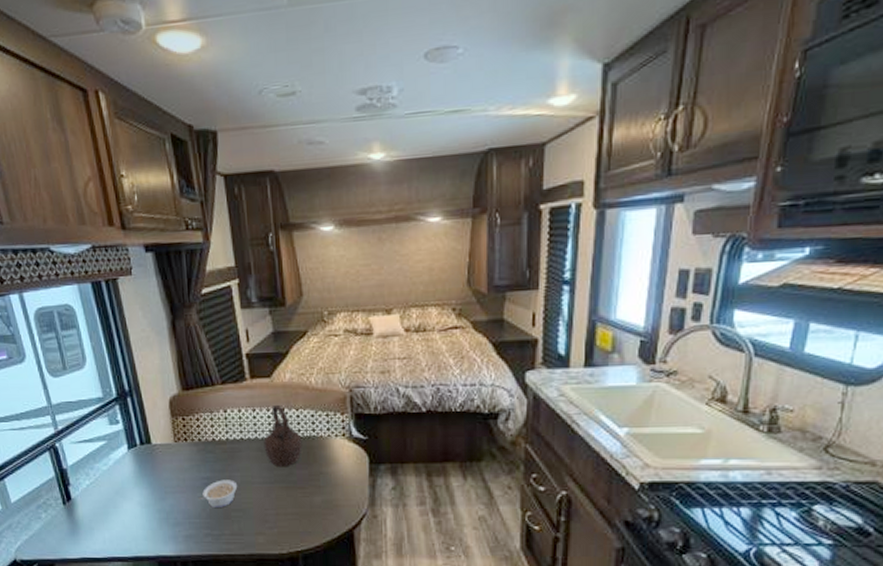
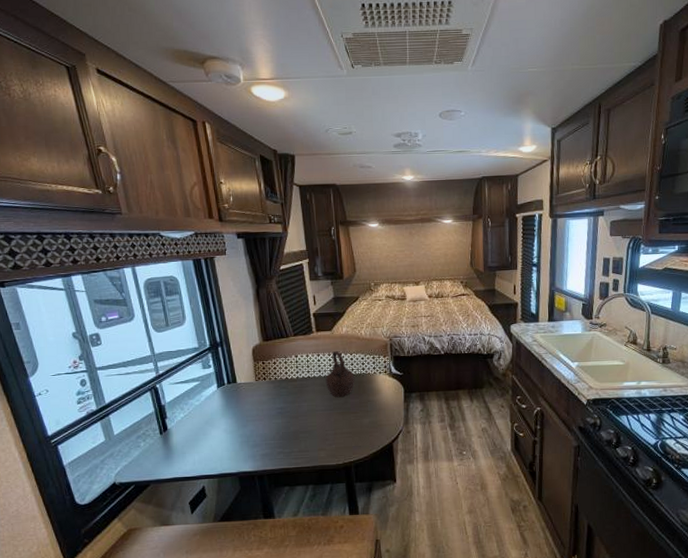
legume: present [197,479,238,509] -> none [273,408,305,432]

